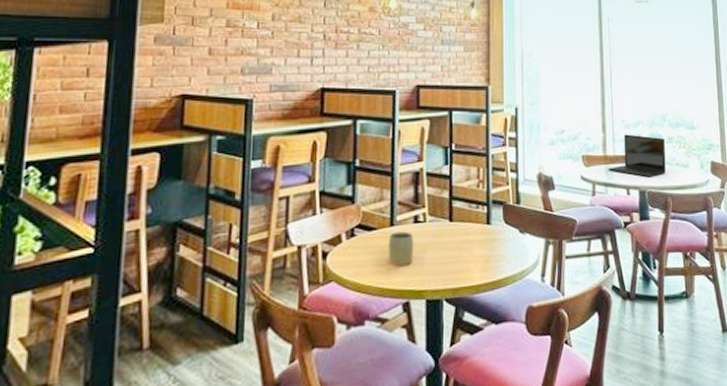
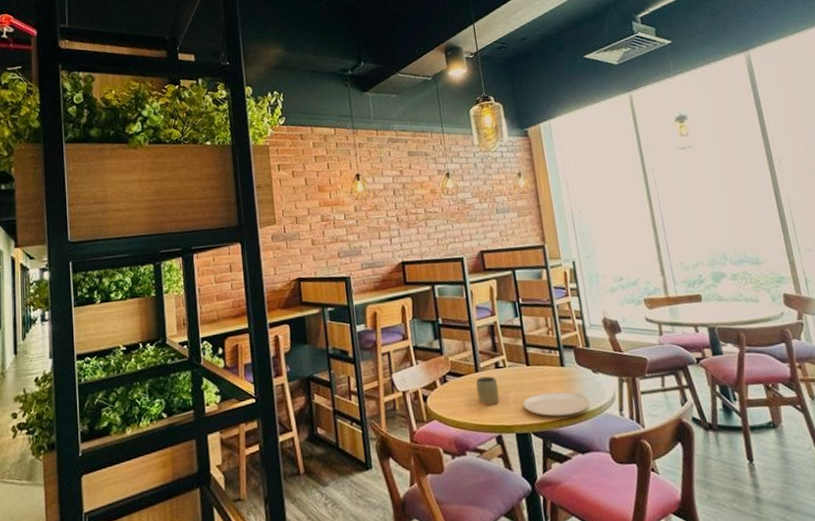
plate: none [438,252,512,281] -> present [522,391,591,417]
laptop: present [608,134,666,178] -> none [673,275,735,315]

